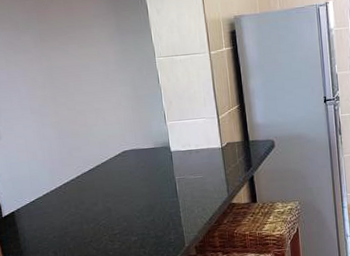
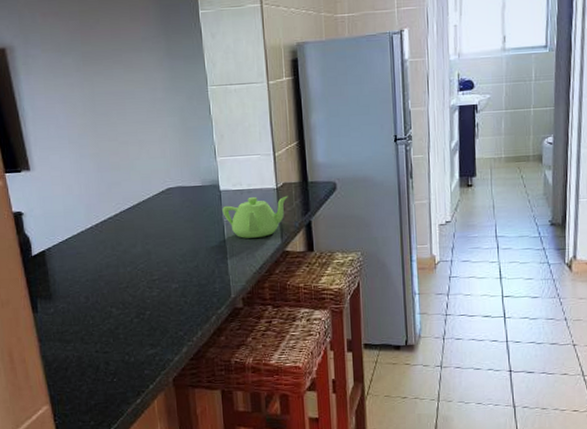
teapot: none [173,154,232,194] -> present [222,195,288,238]

